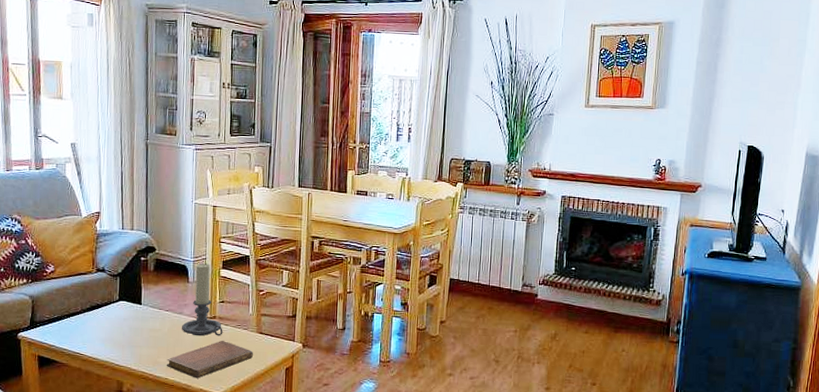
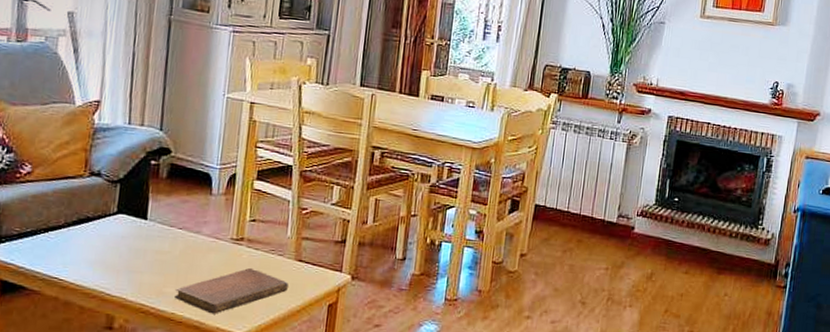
candle holder: present [182,263,223,336] -> none [198,172,252,263]

